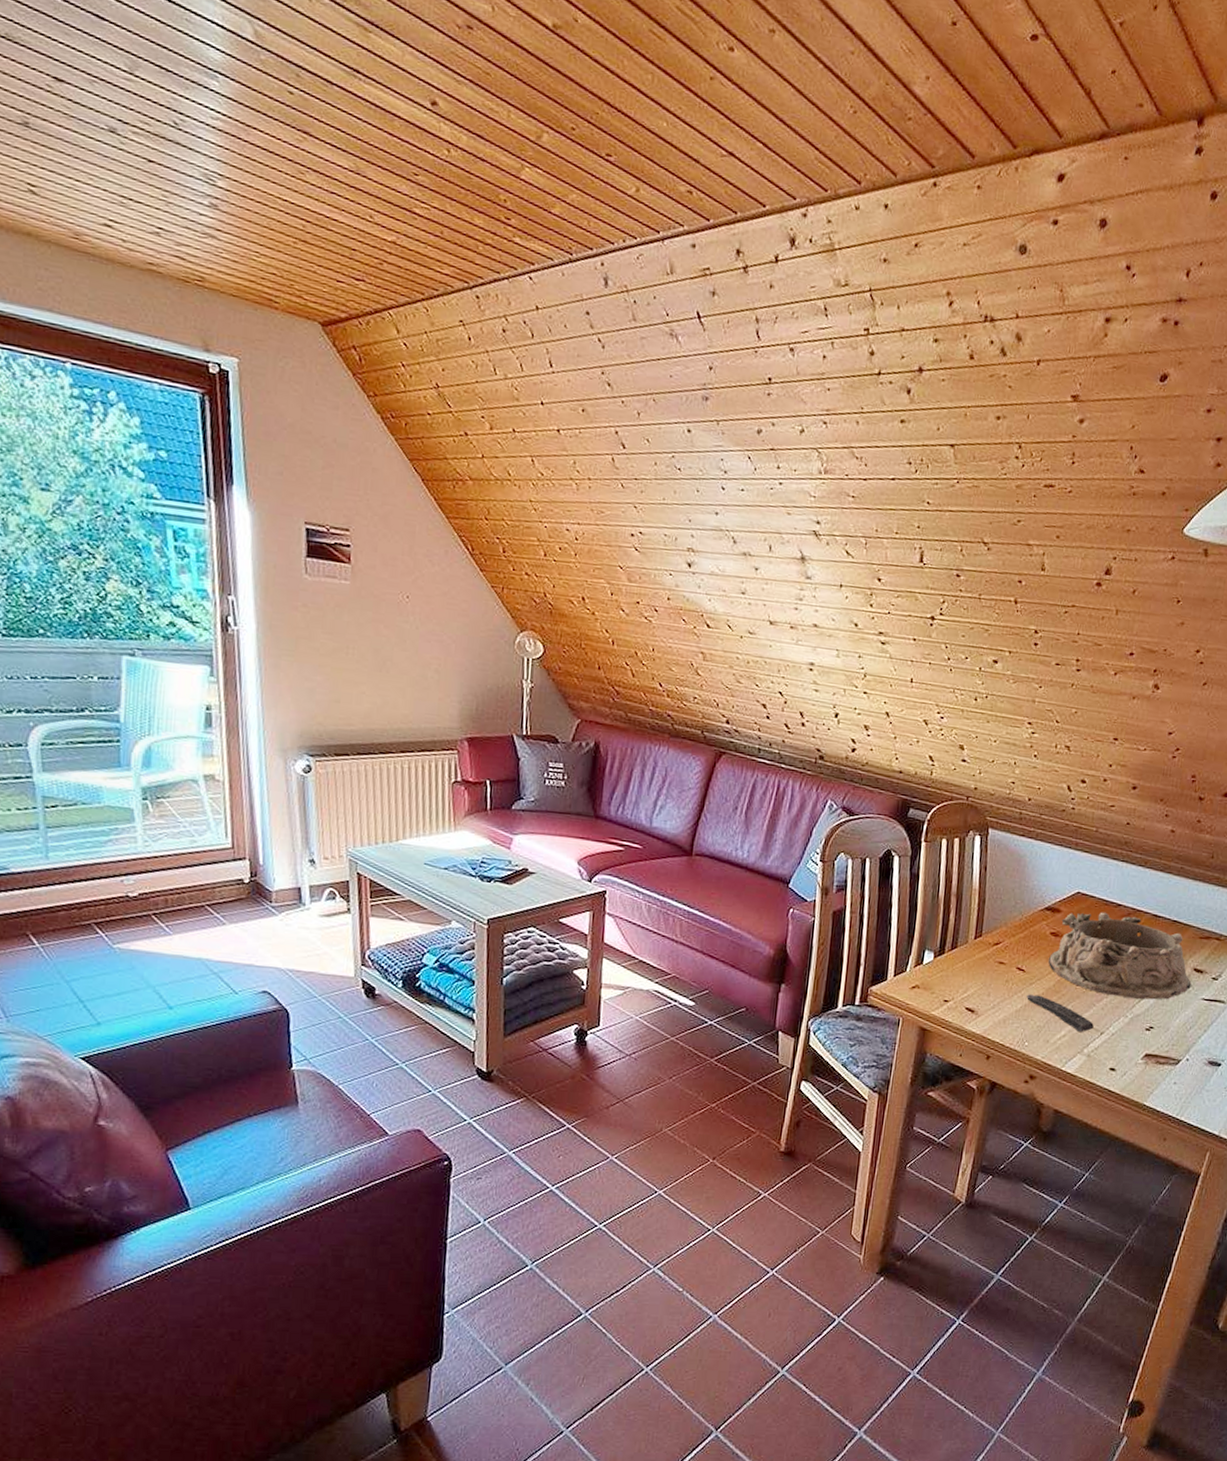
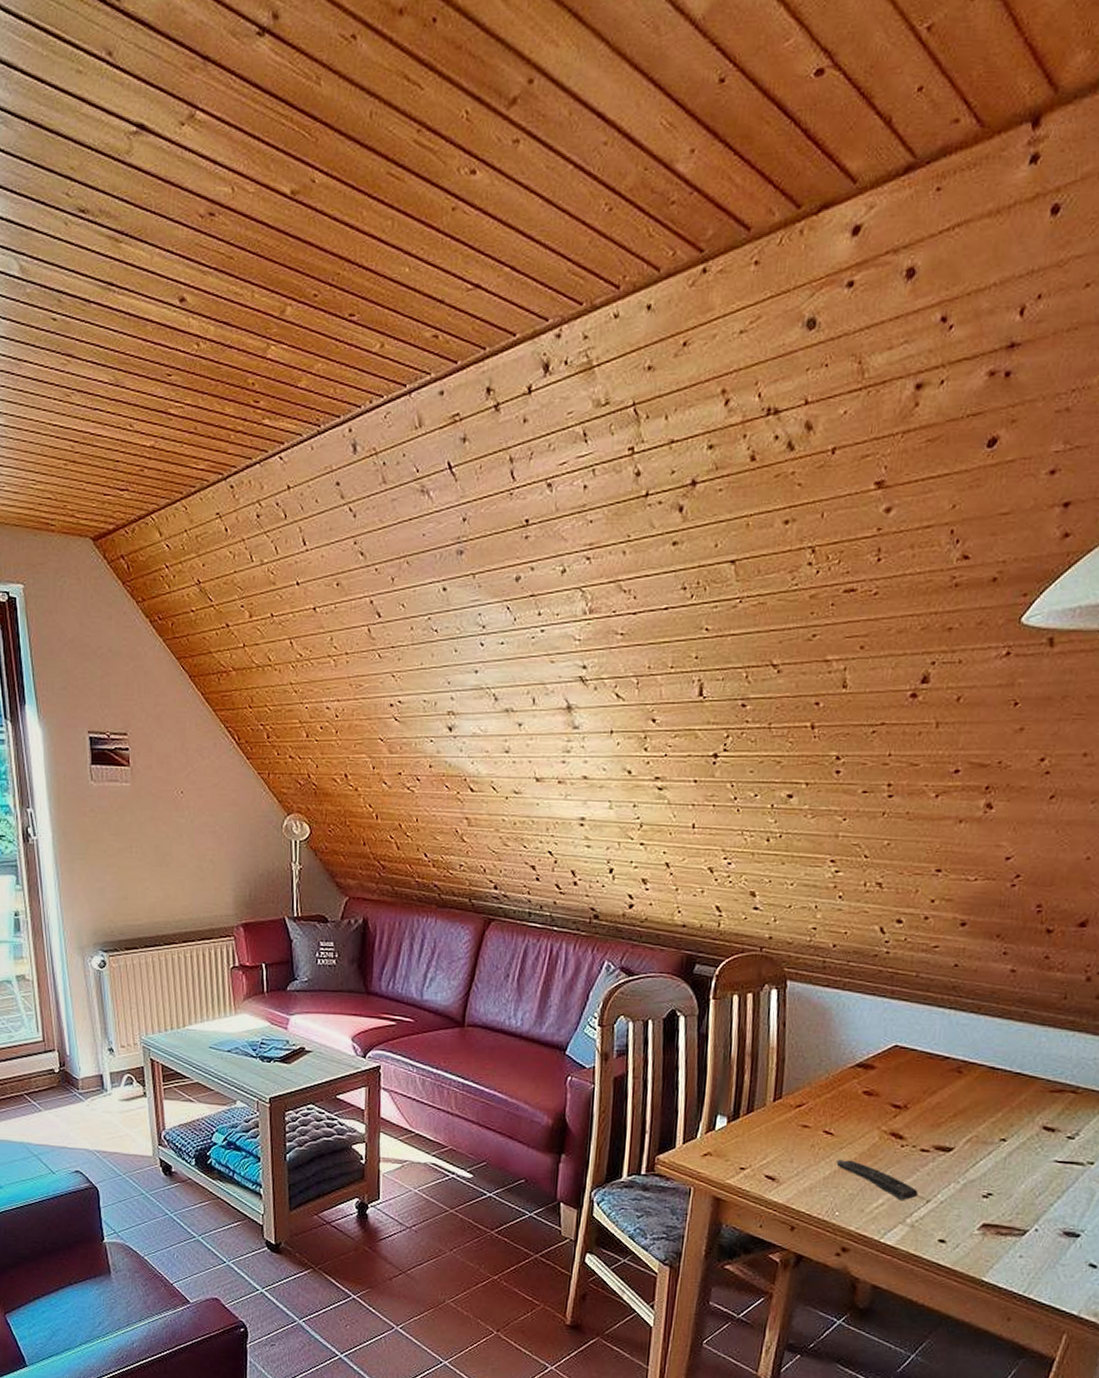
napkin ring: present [1048,912,1192,1000] -> none [861,1066,1040,1164]

